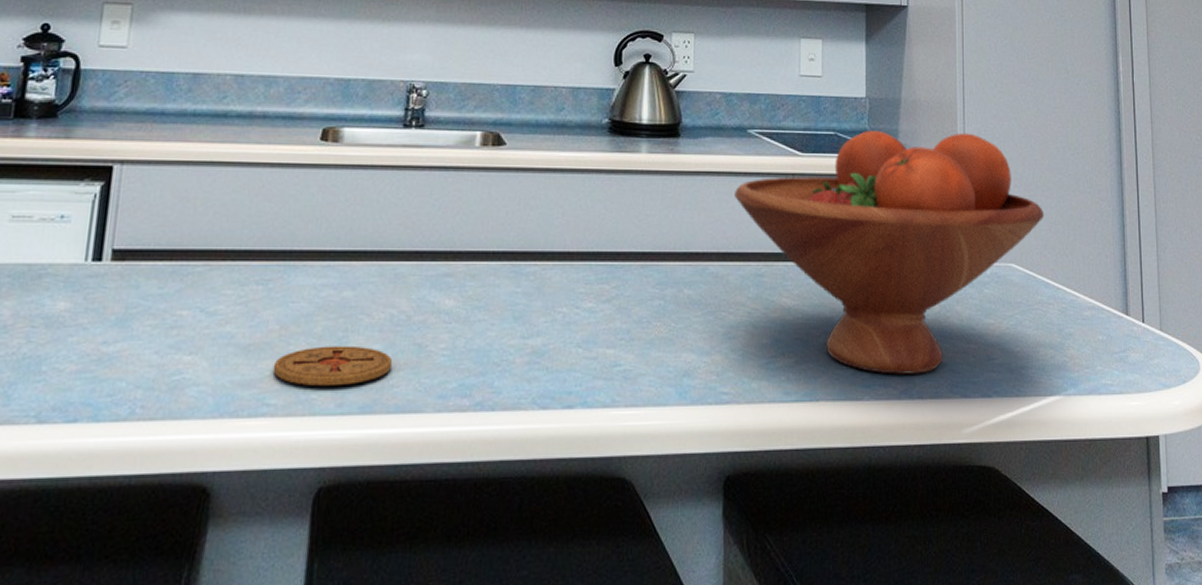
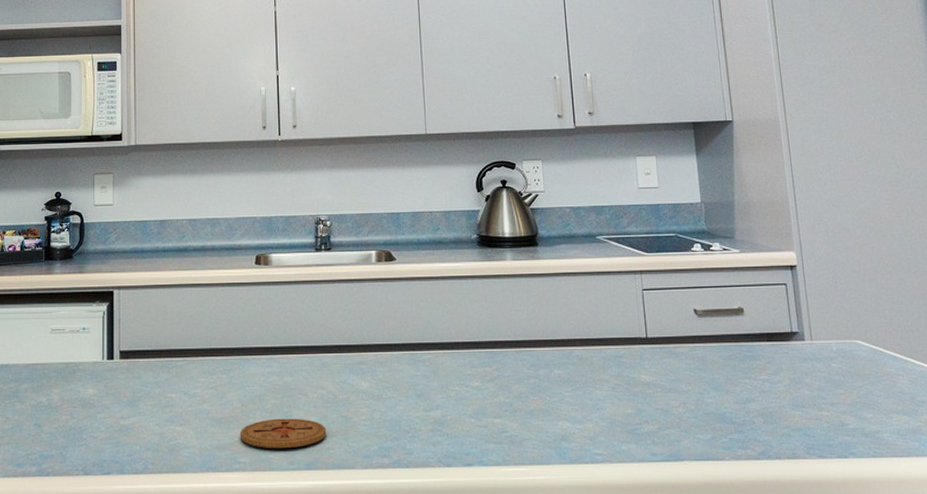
fruit bowl: present [735,131,1045,375] -> none [590,227,886,438]

